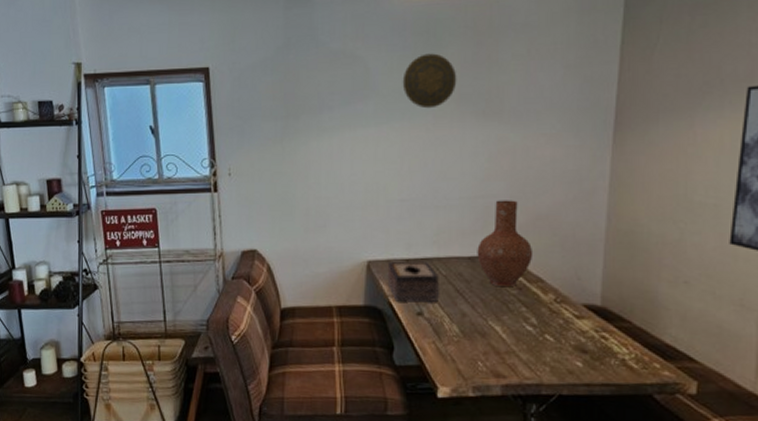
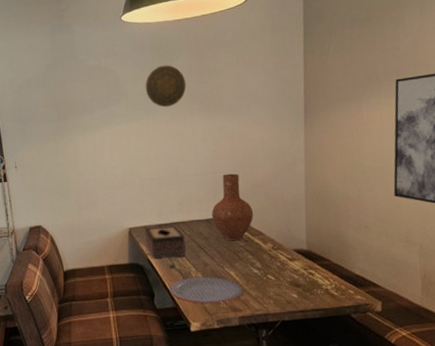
plate: none [413,329,511,366] -> present [169,276,244,305]

